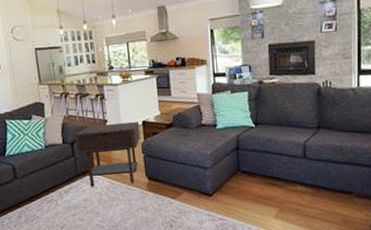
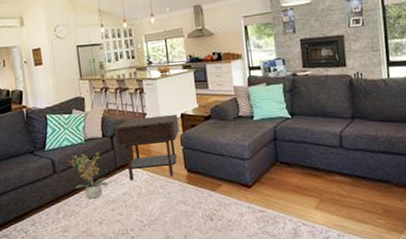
potted plant: none [29,157,69,205] -> present [68,150,108,199]

